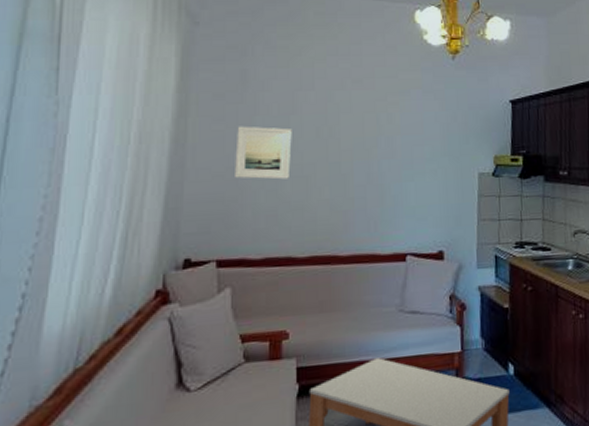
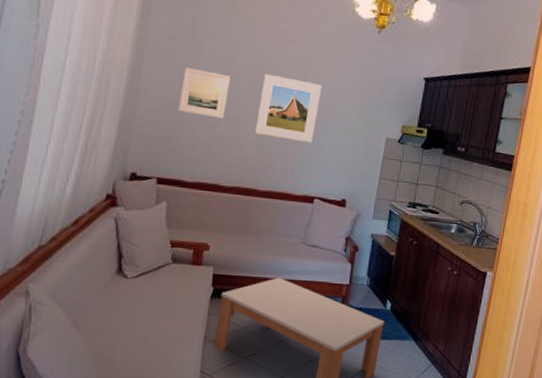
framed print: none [327,120,398,192] -> present [255,73,322,143]

